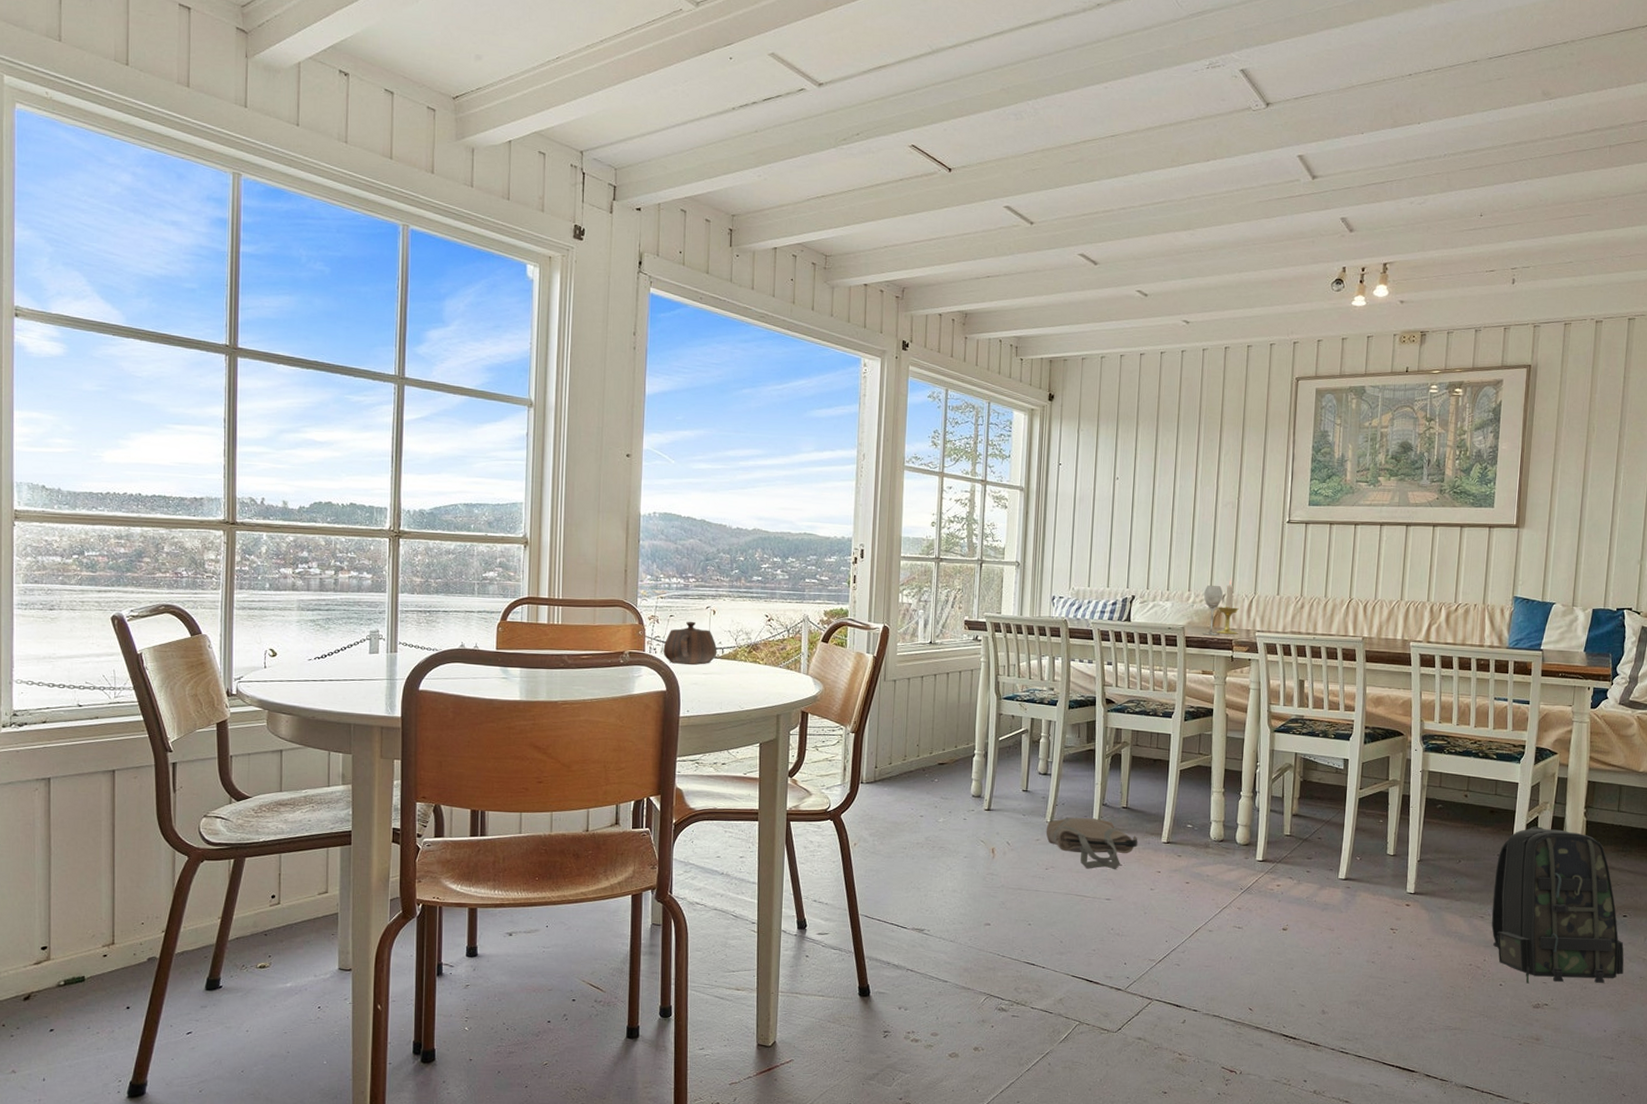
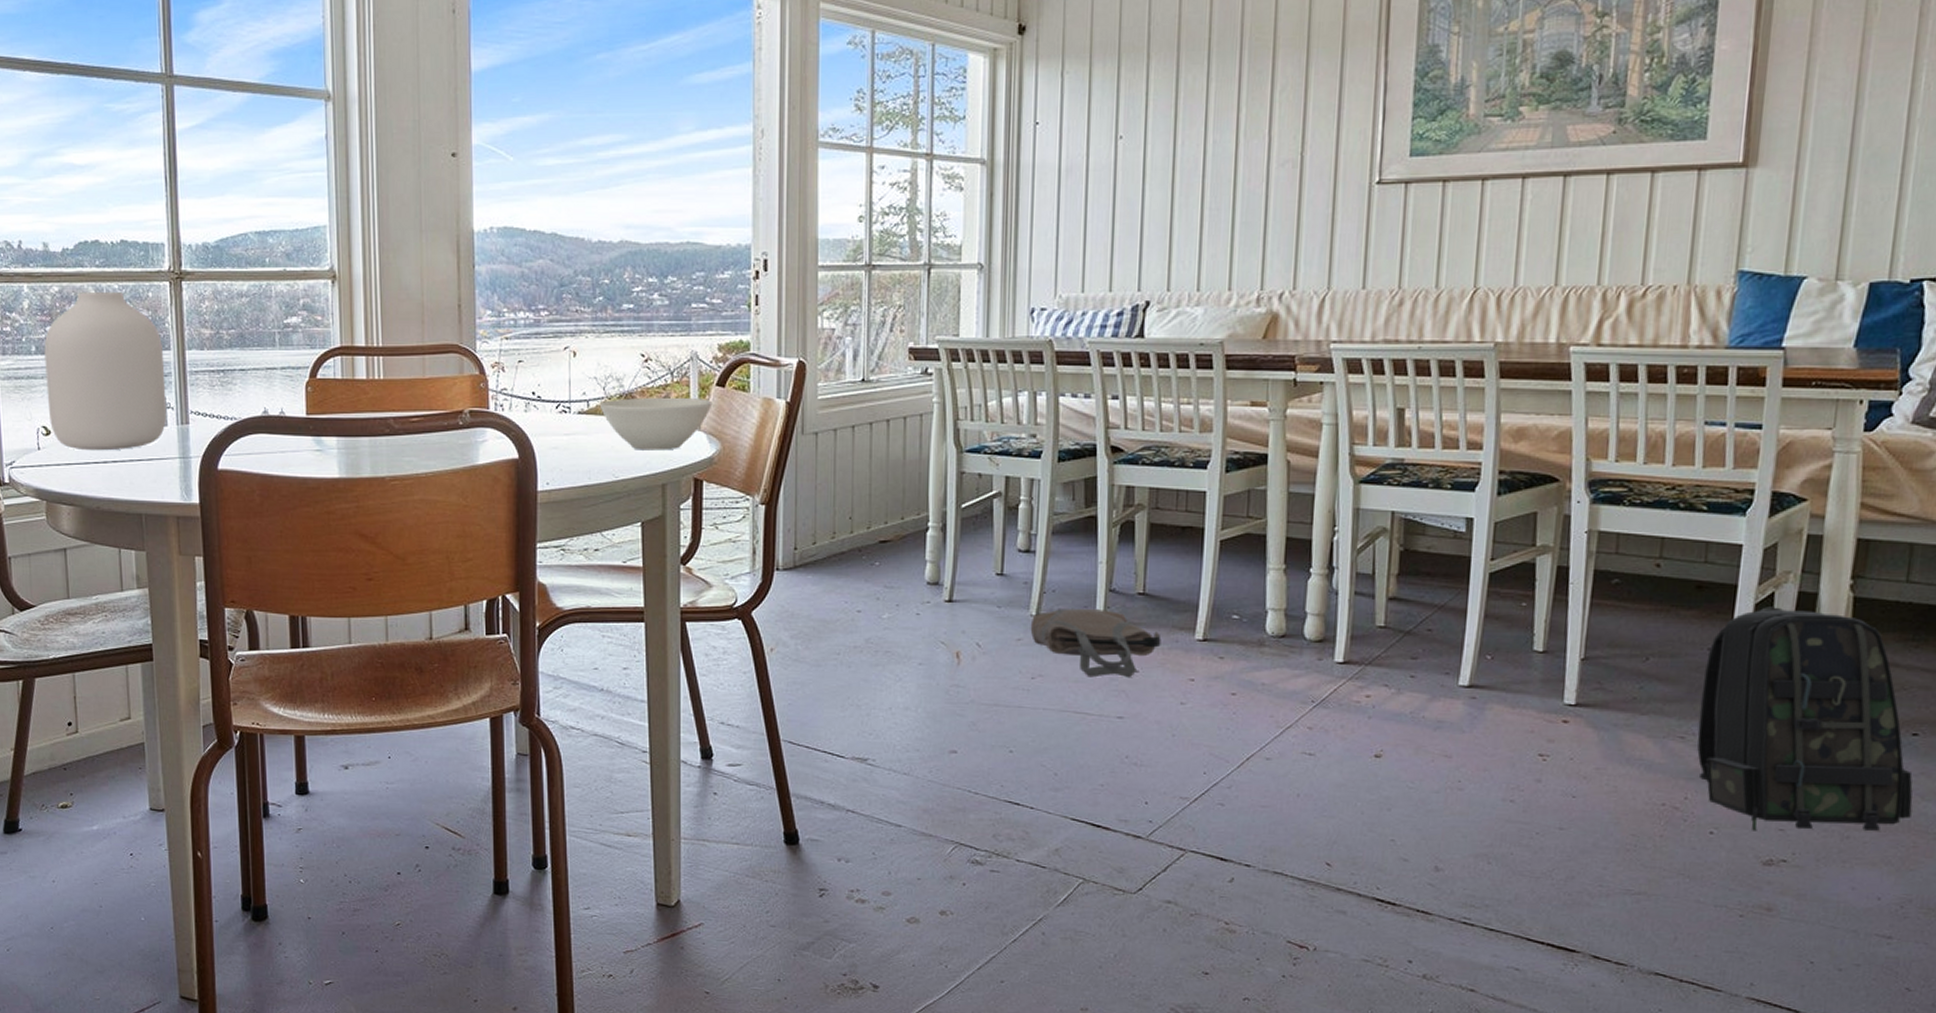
vase: none [276,542,380,671] -> present [44,292,167,451]
teapot: present [663,621,717,665] -> none [512,367,581,423]
bowl: none [731,648,818,689] -> present [599,397,713,451]
wineglass: present [1202,585,1223,637] -> none [1249,281,1281,353]
candlestick: present [1216,579,1239,635] -> none [1271,270,1305,350]

